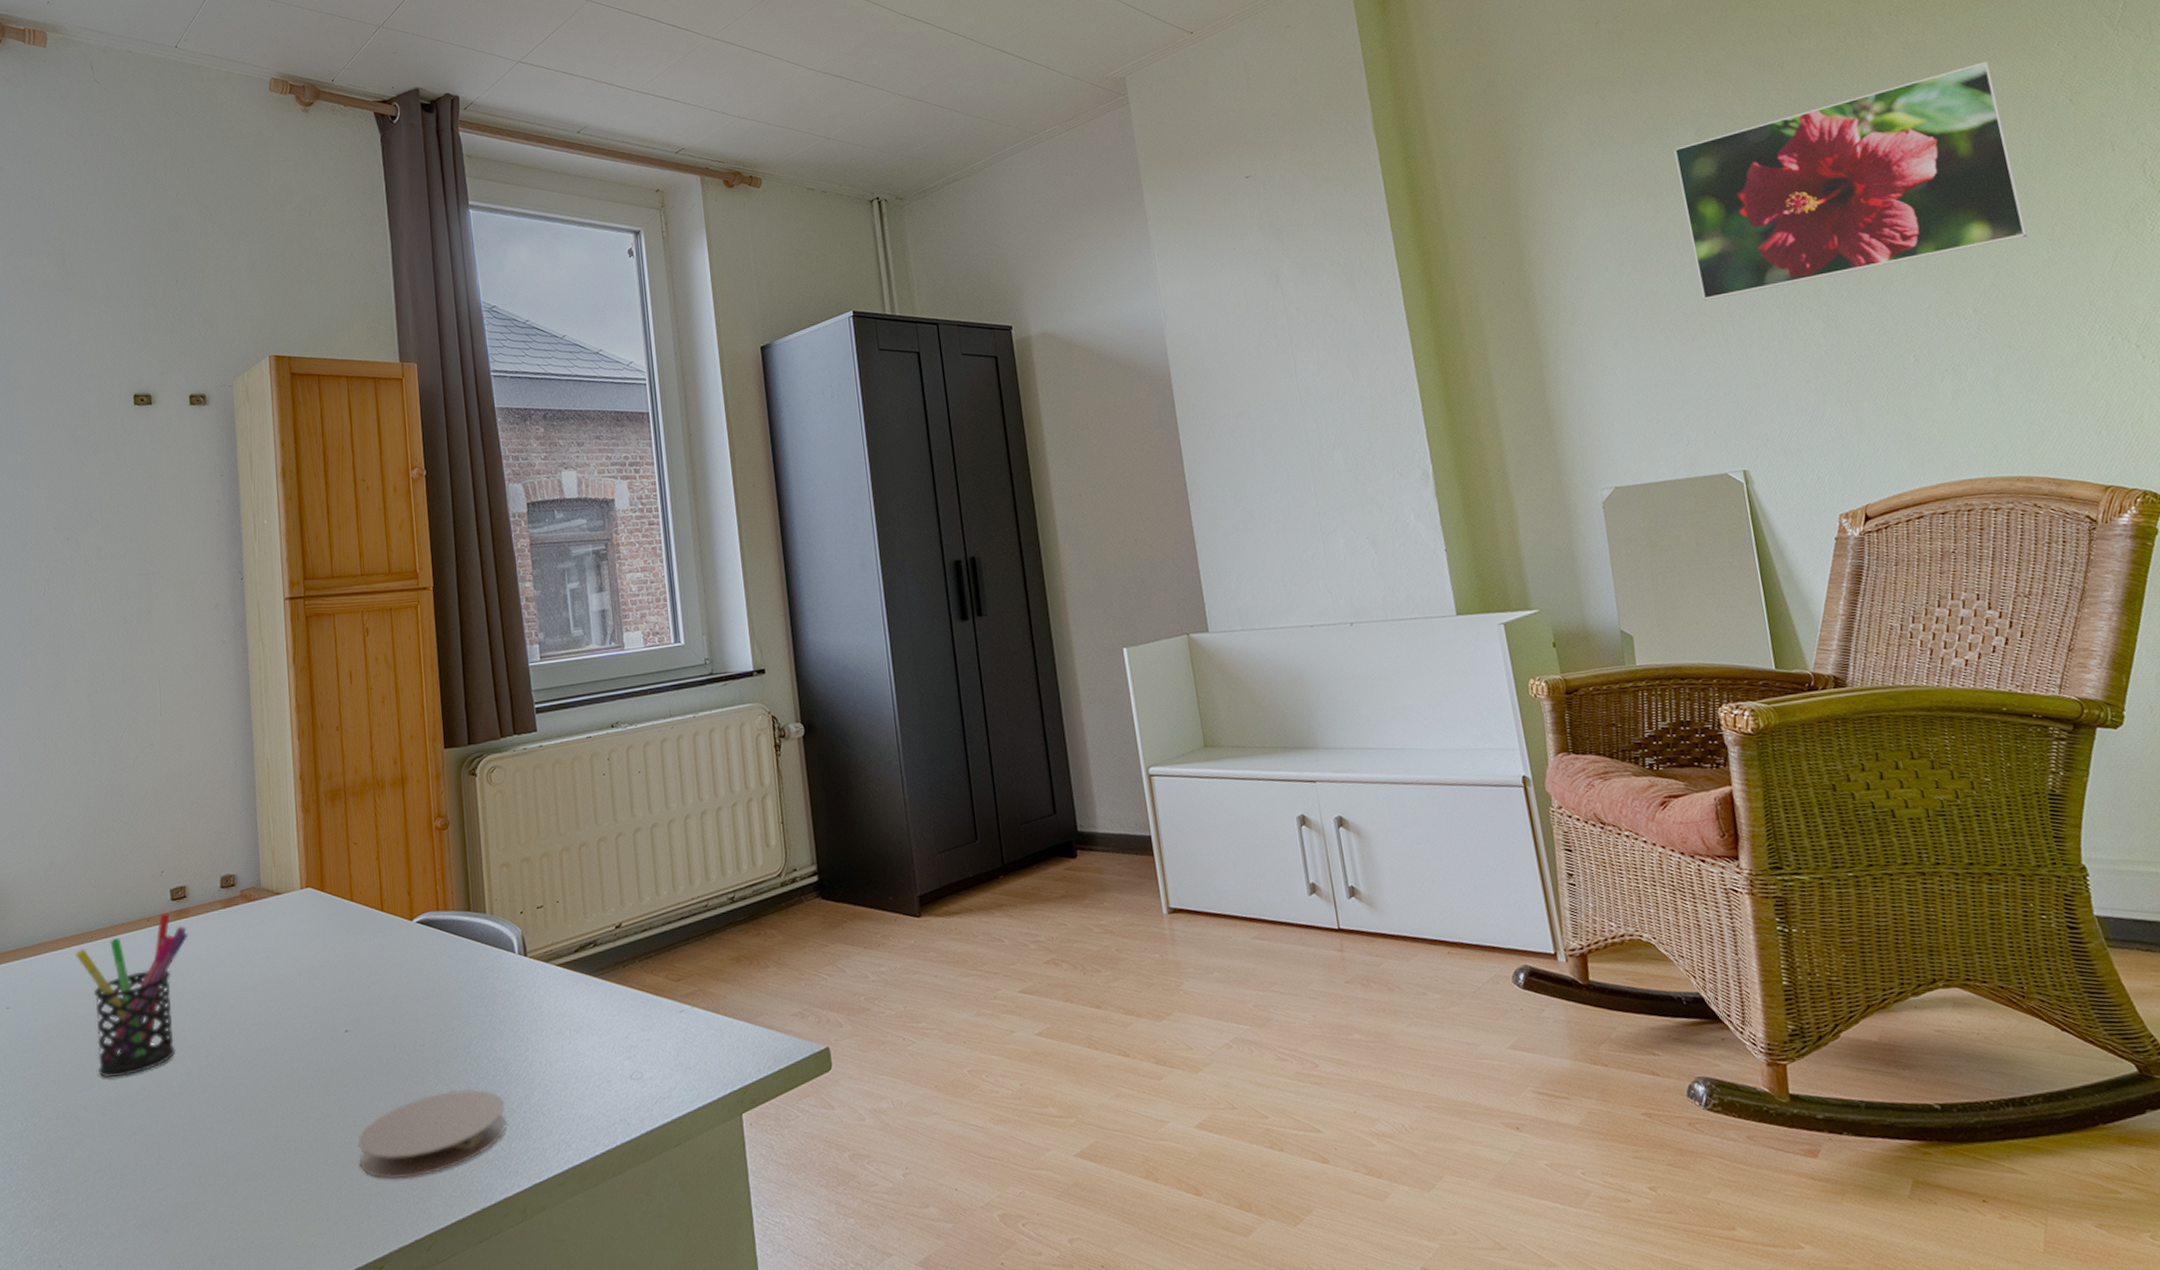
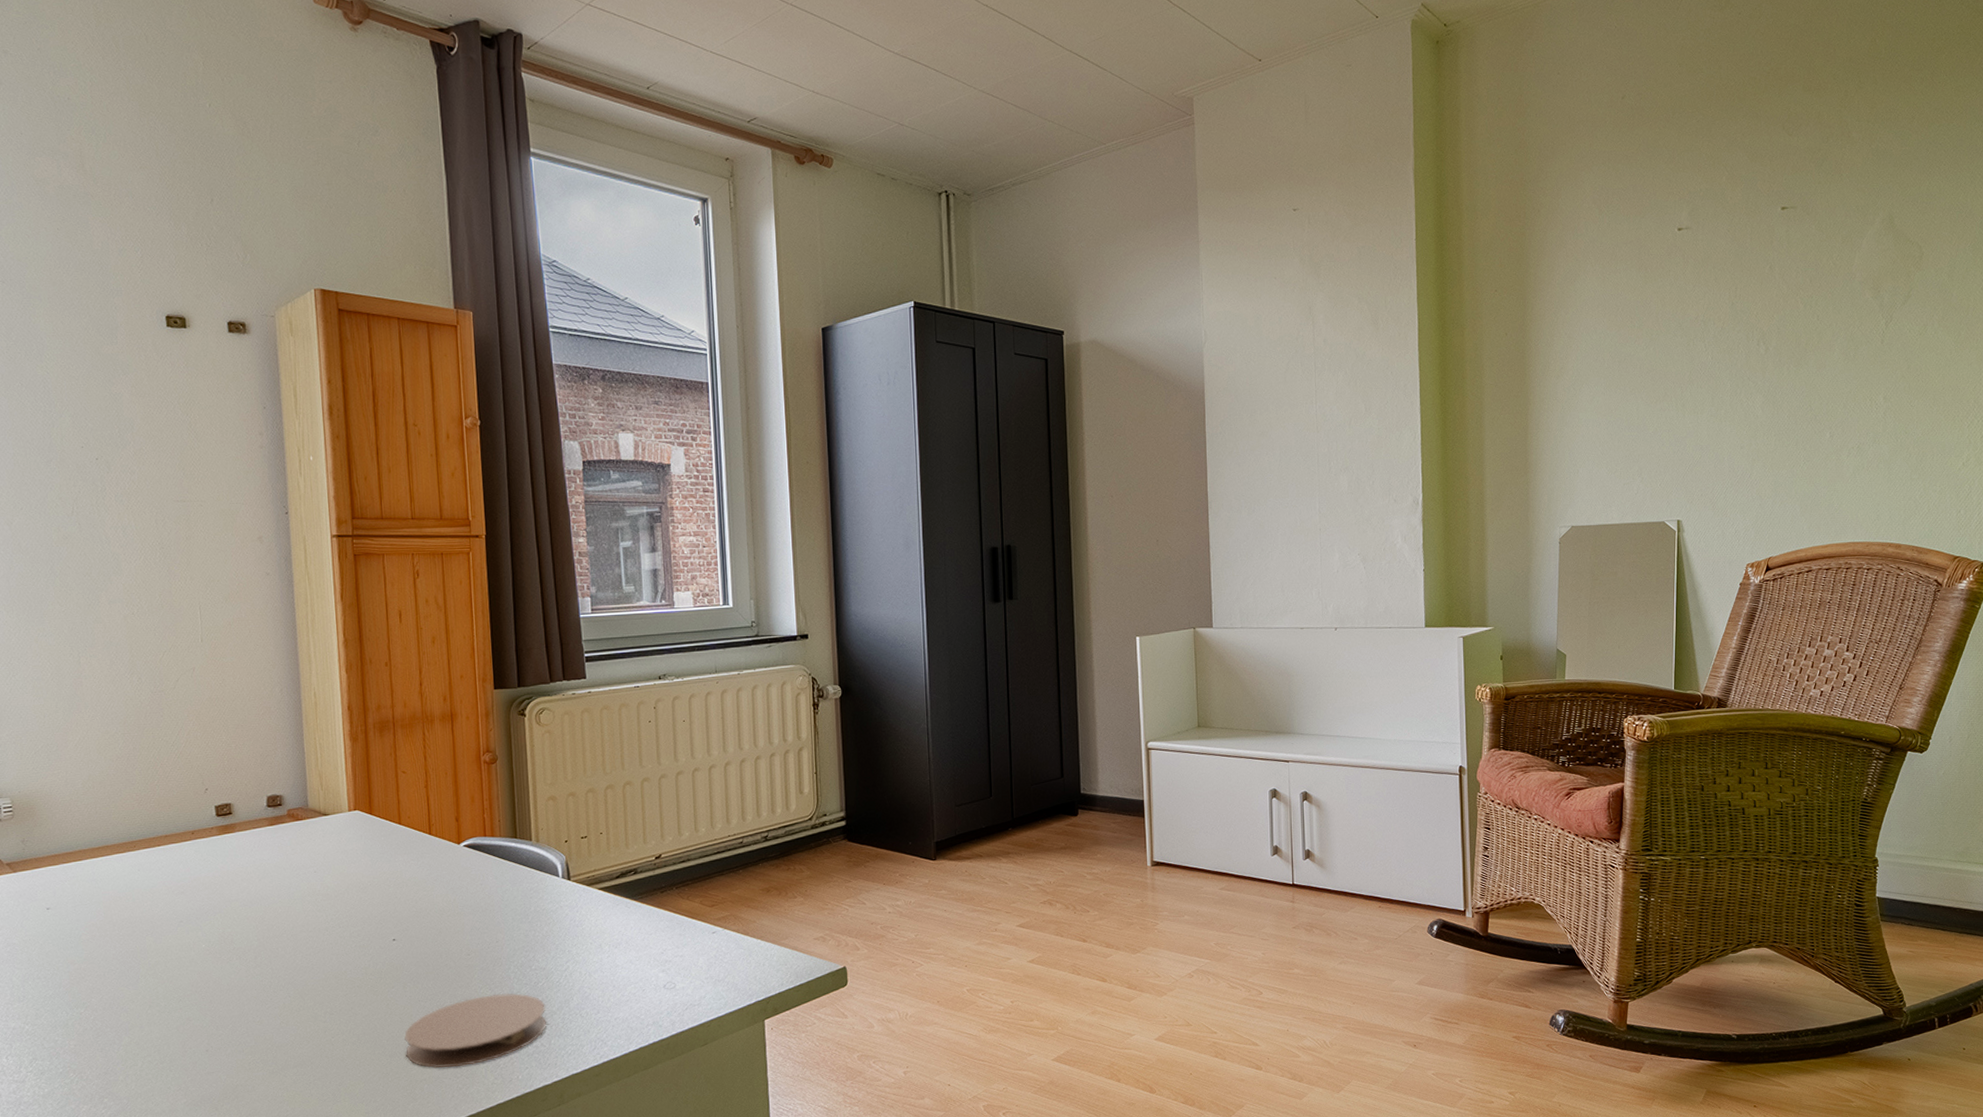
pen holder: present [75,911,188,1078] -> none [118,826,234,975]
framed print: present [1674,61,2028,301] -> none [1669,175,1939,368]

